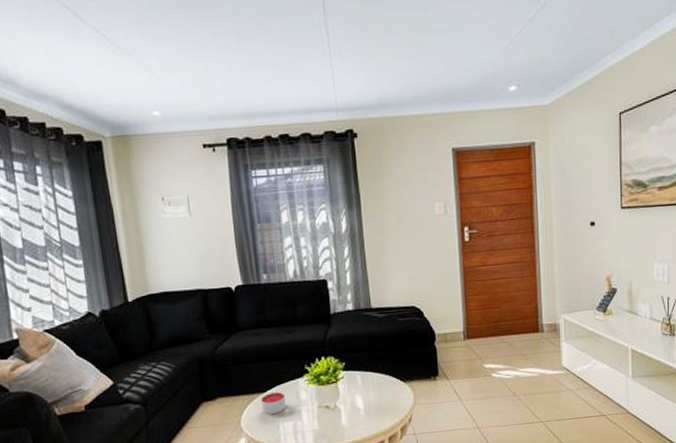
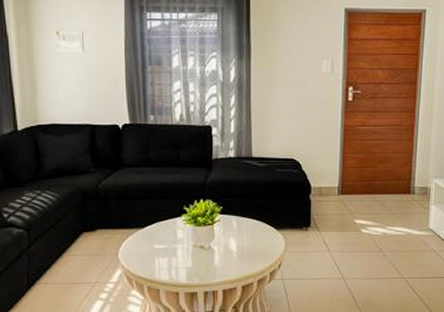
candle: present [260,392,287,414] -> none [139,229,163,249]

